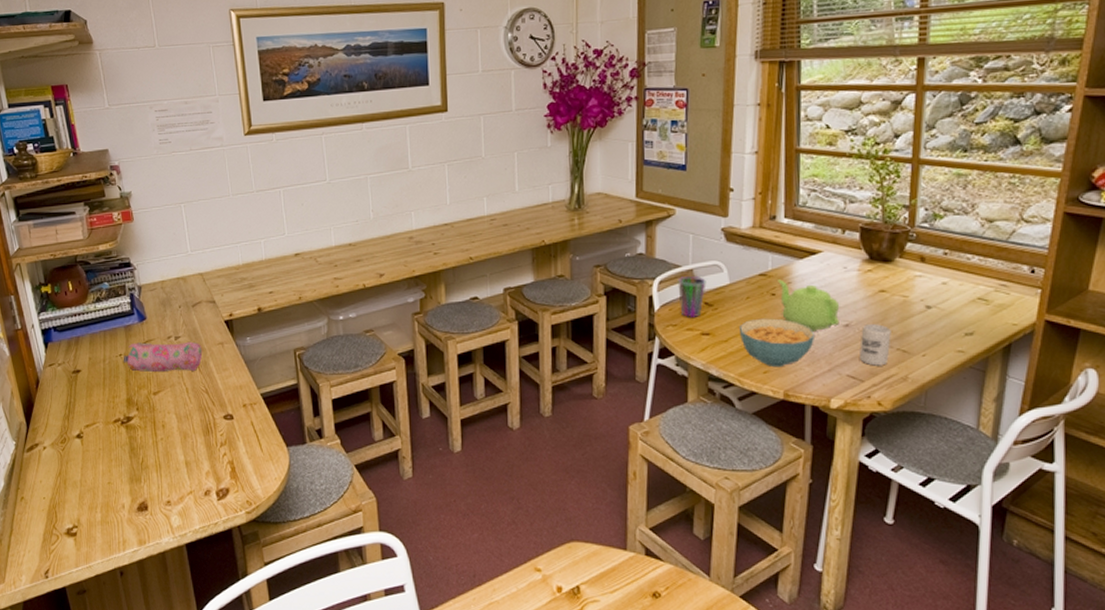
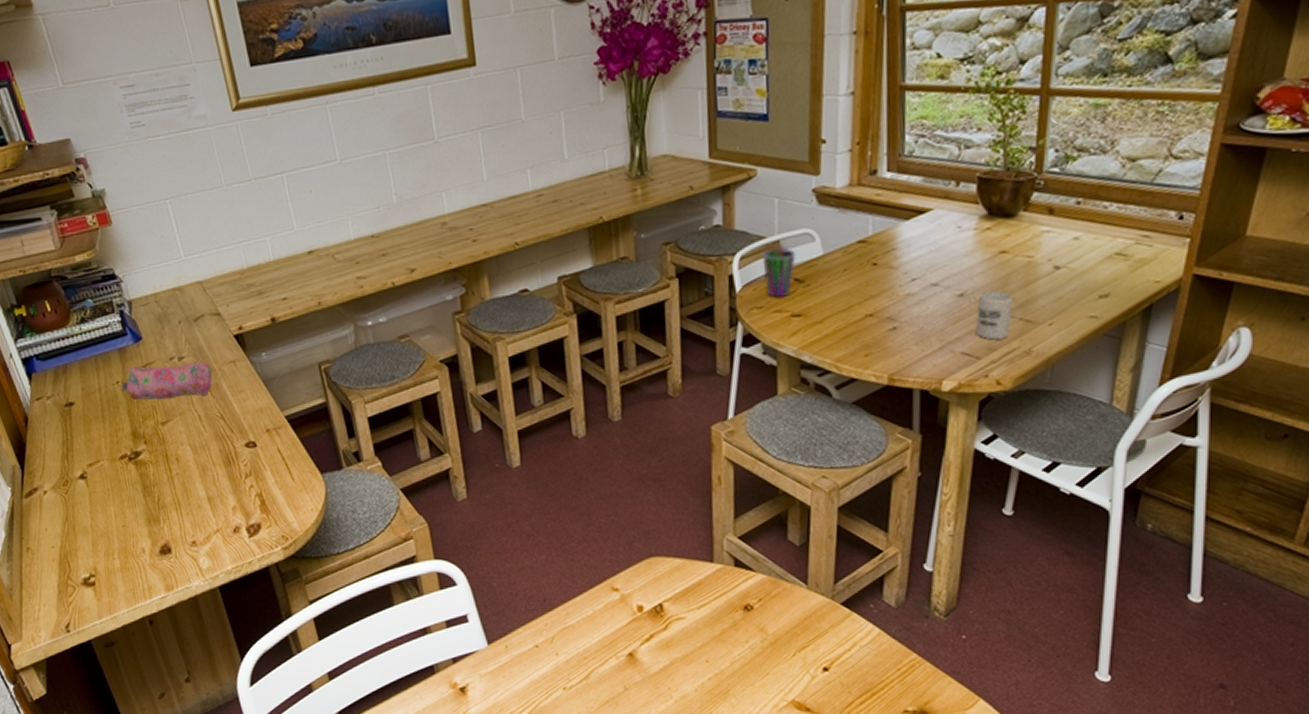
cereal bowl: present [738,318,816,368] -> none [835,292,925,349]
teapot: present [778,279,840,331] -> none [880,246,953,305]

